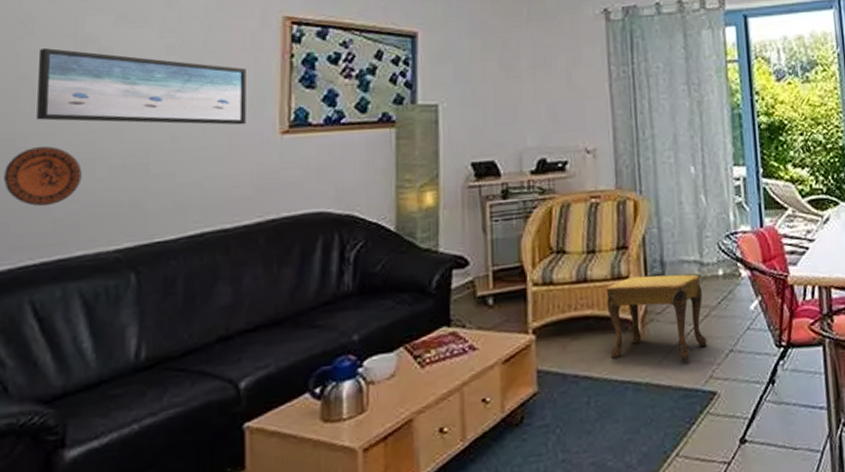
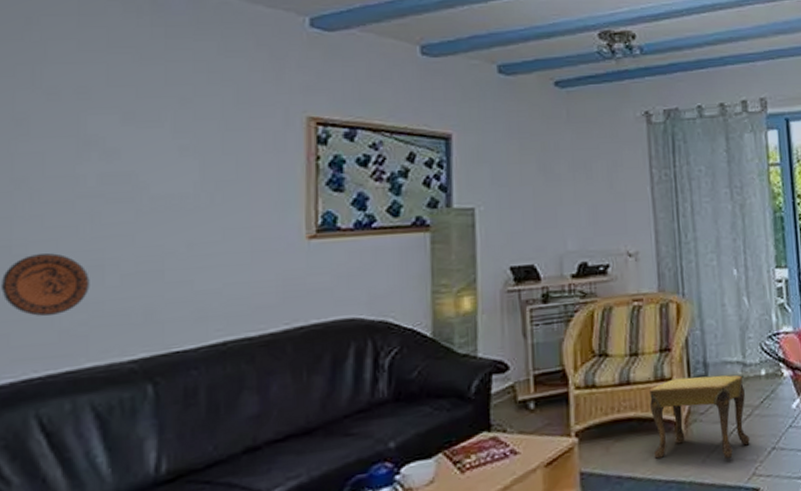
wall art: present [36,48,246,125] -> none [36,149,269,230]

